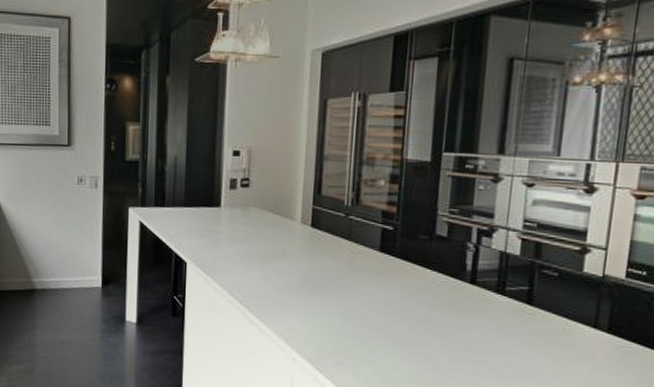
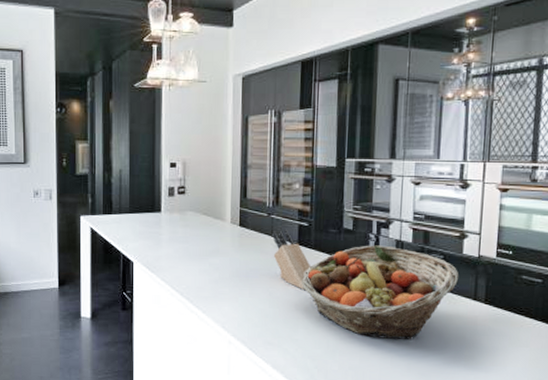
knife block: none [349,233,395,304] -> present [272,230,312,290]
fruit basket: none [382,256,576,370] -> present [302,245,458,340]

